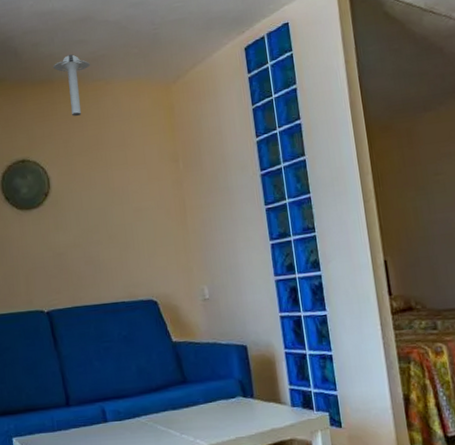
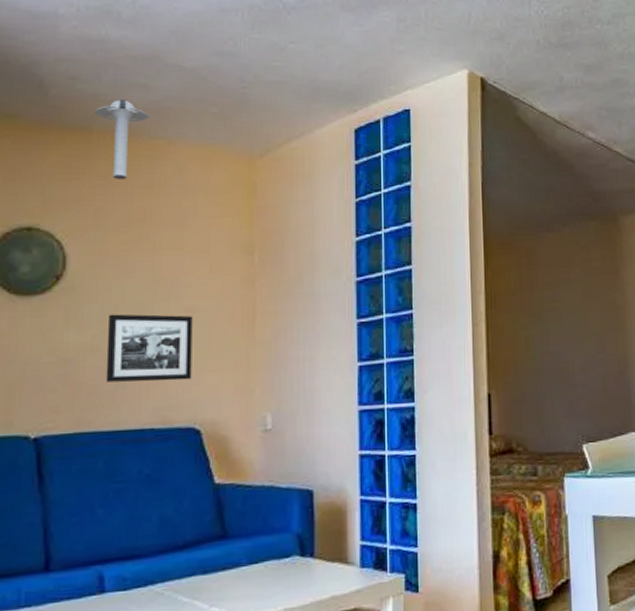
picture frame: none [83,214,146,269] -> present [106,314,193,382]

